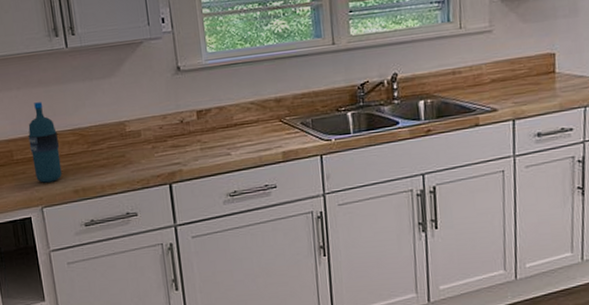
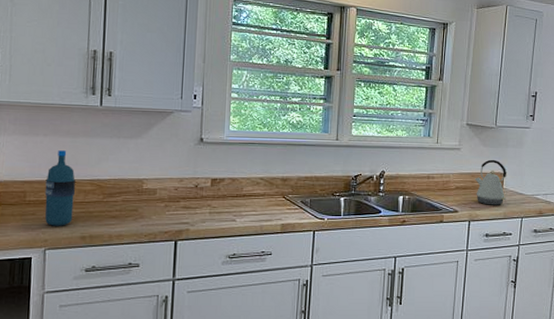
kettle: none [516,37,561,97] -> present [475,159,506,205]

